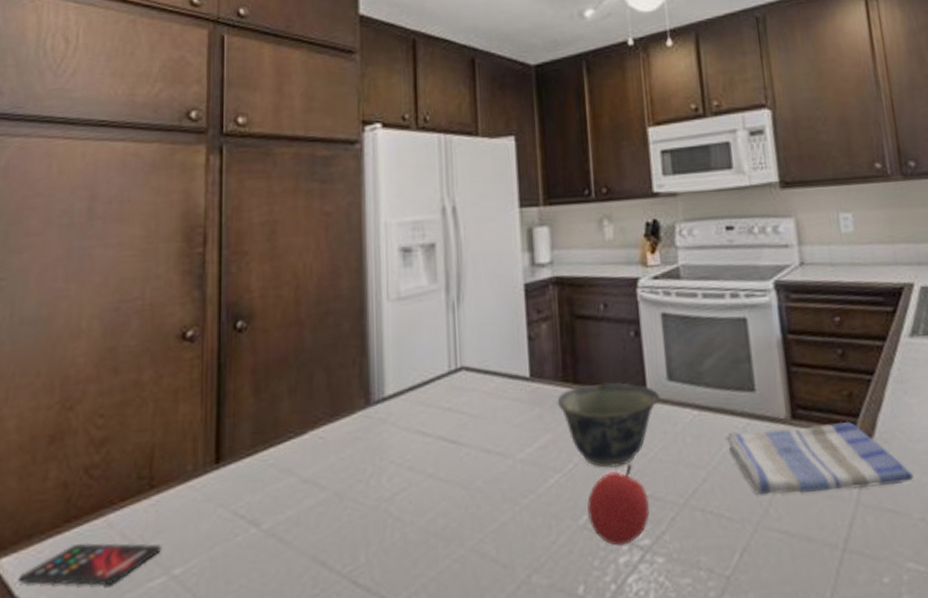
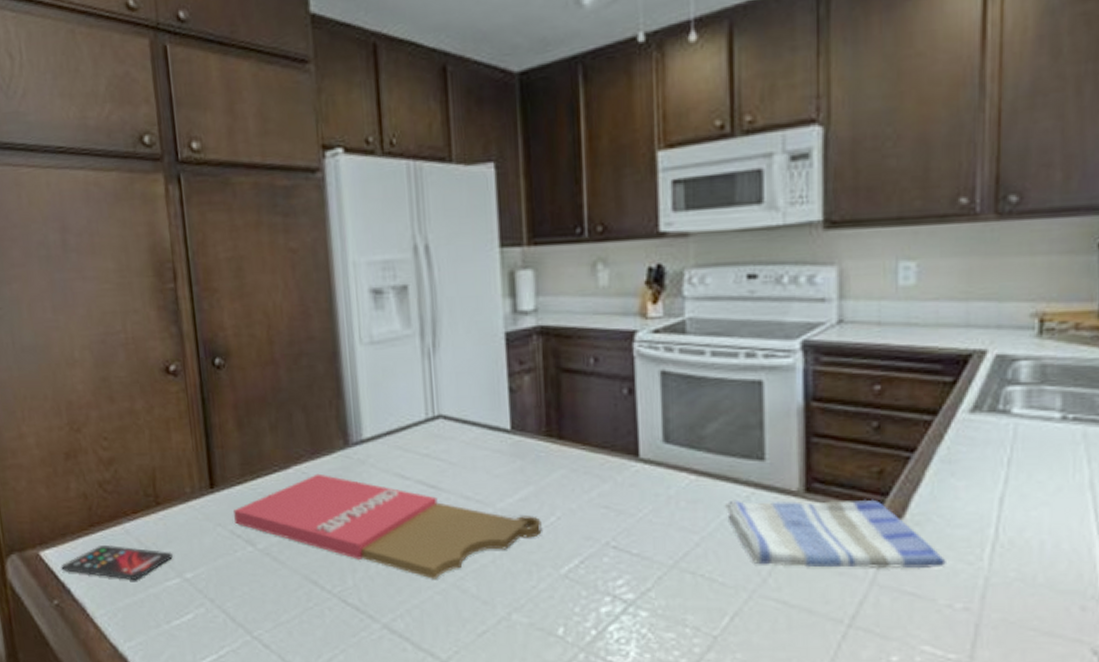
cutting board: none [239,437,560,545] -> present [234,473,542,579]
bowl: present [557,382,660,468] -> none [540,440,654,524]
fruit: present [587,464,650,546] -> none [568,522,636,597]

